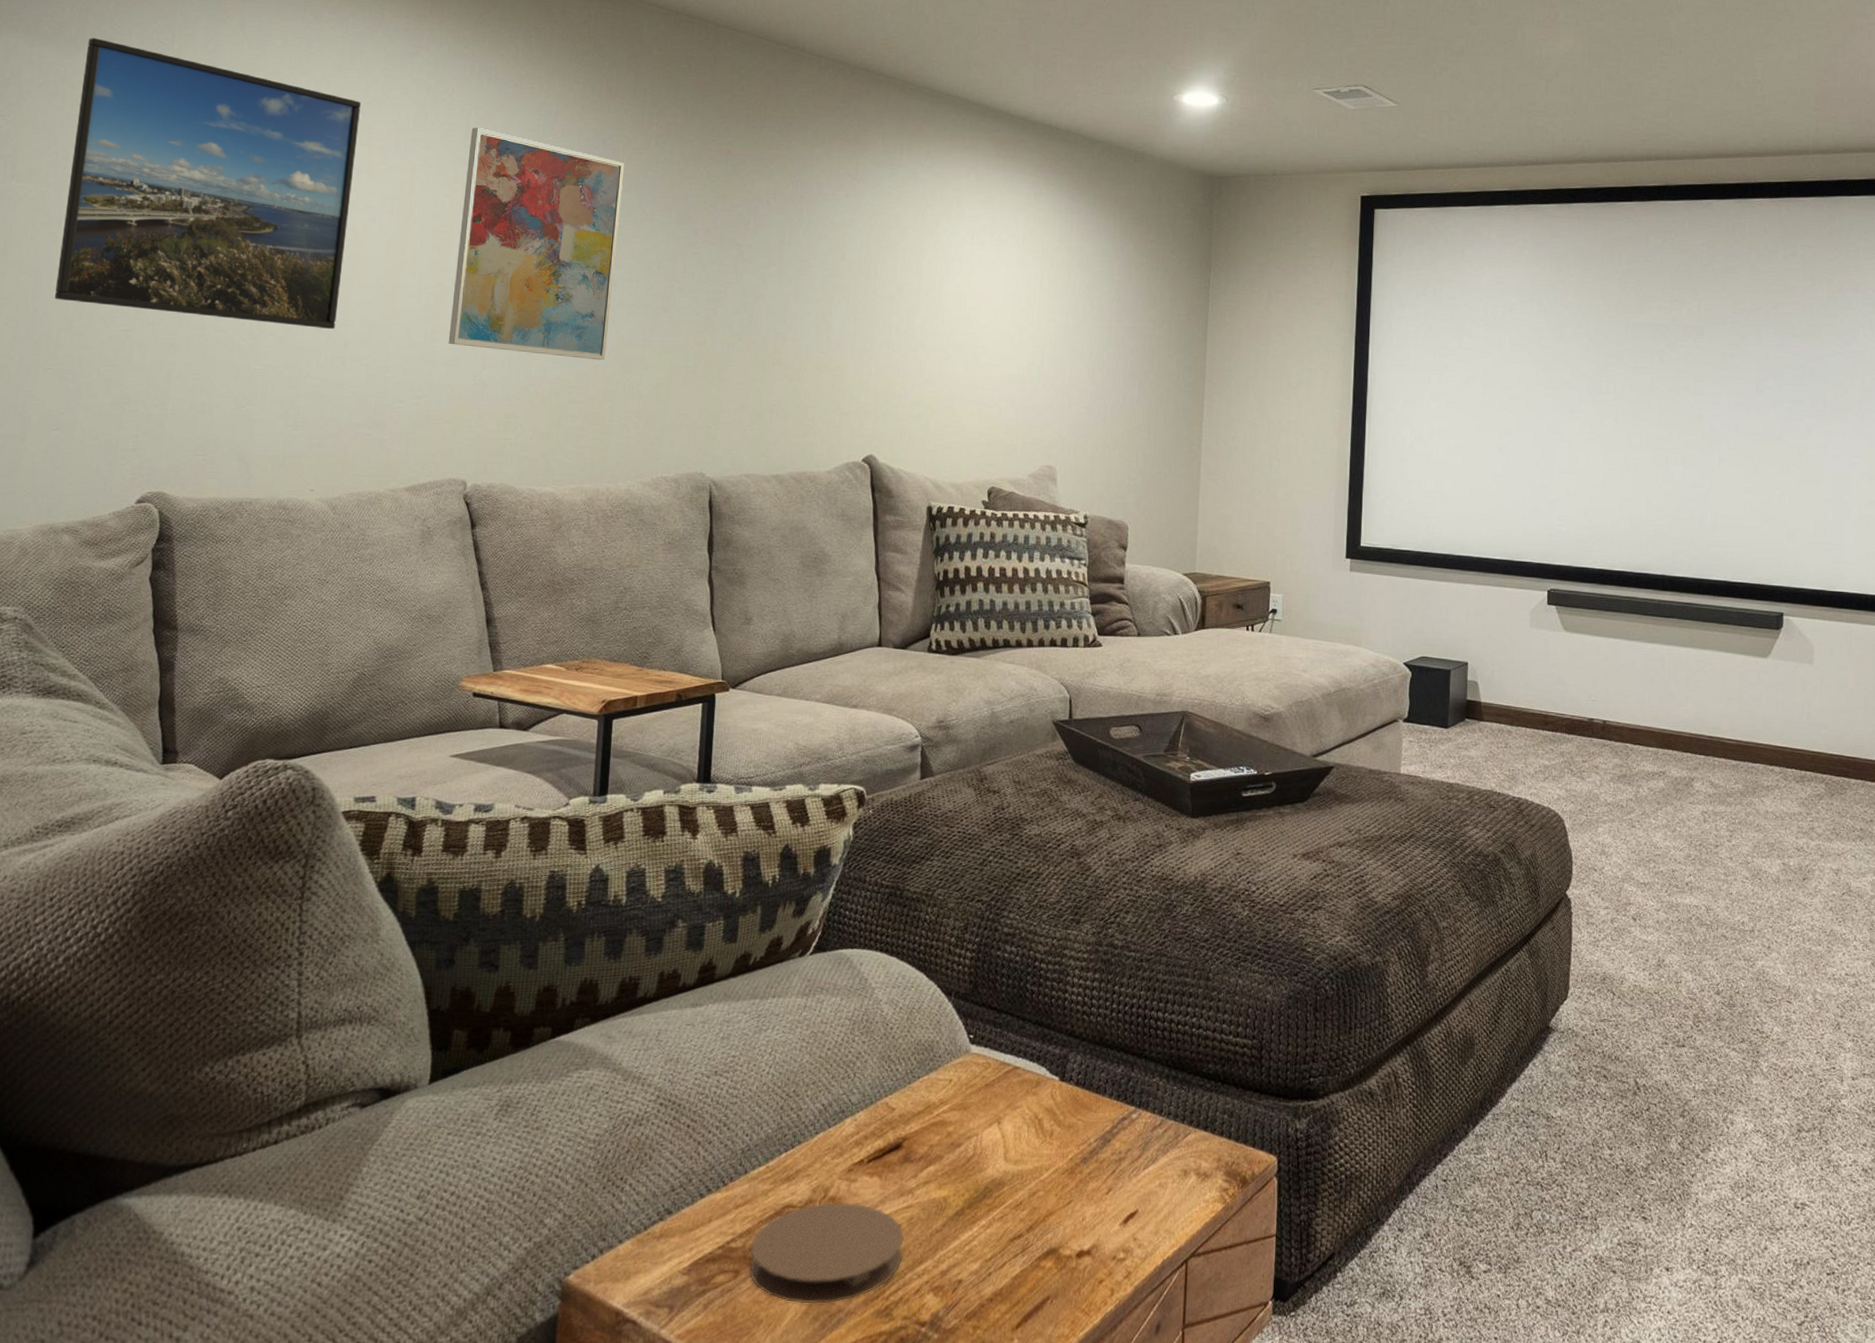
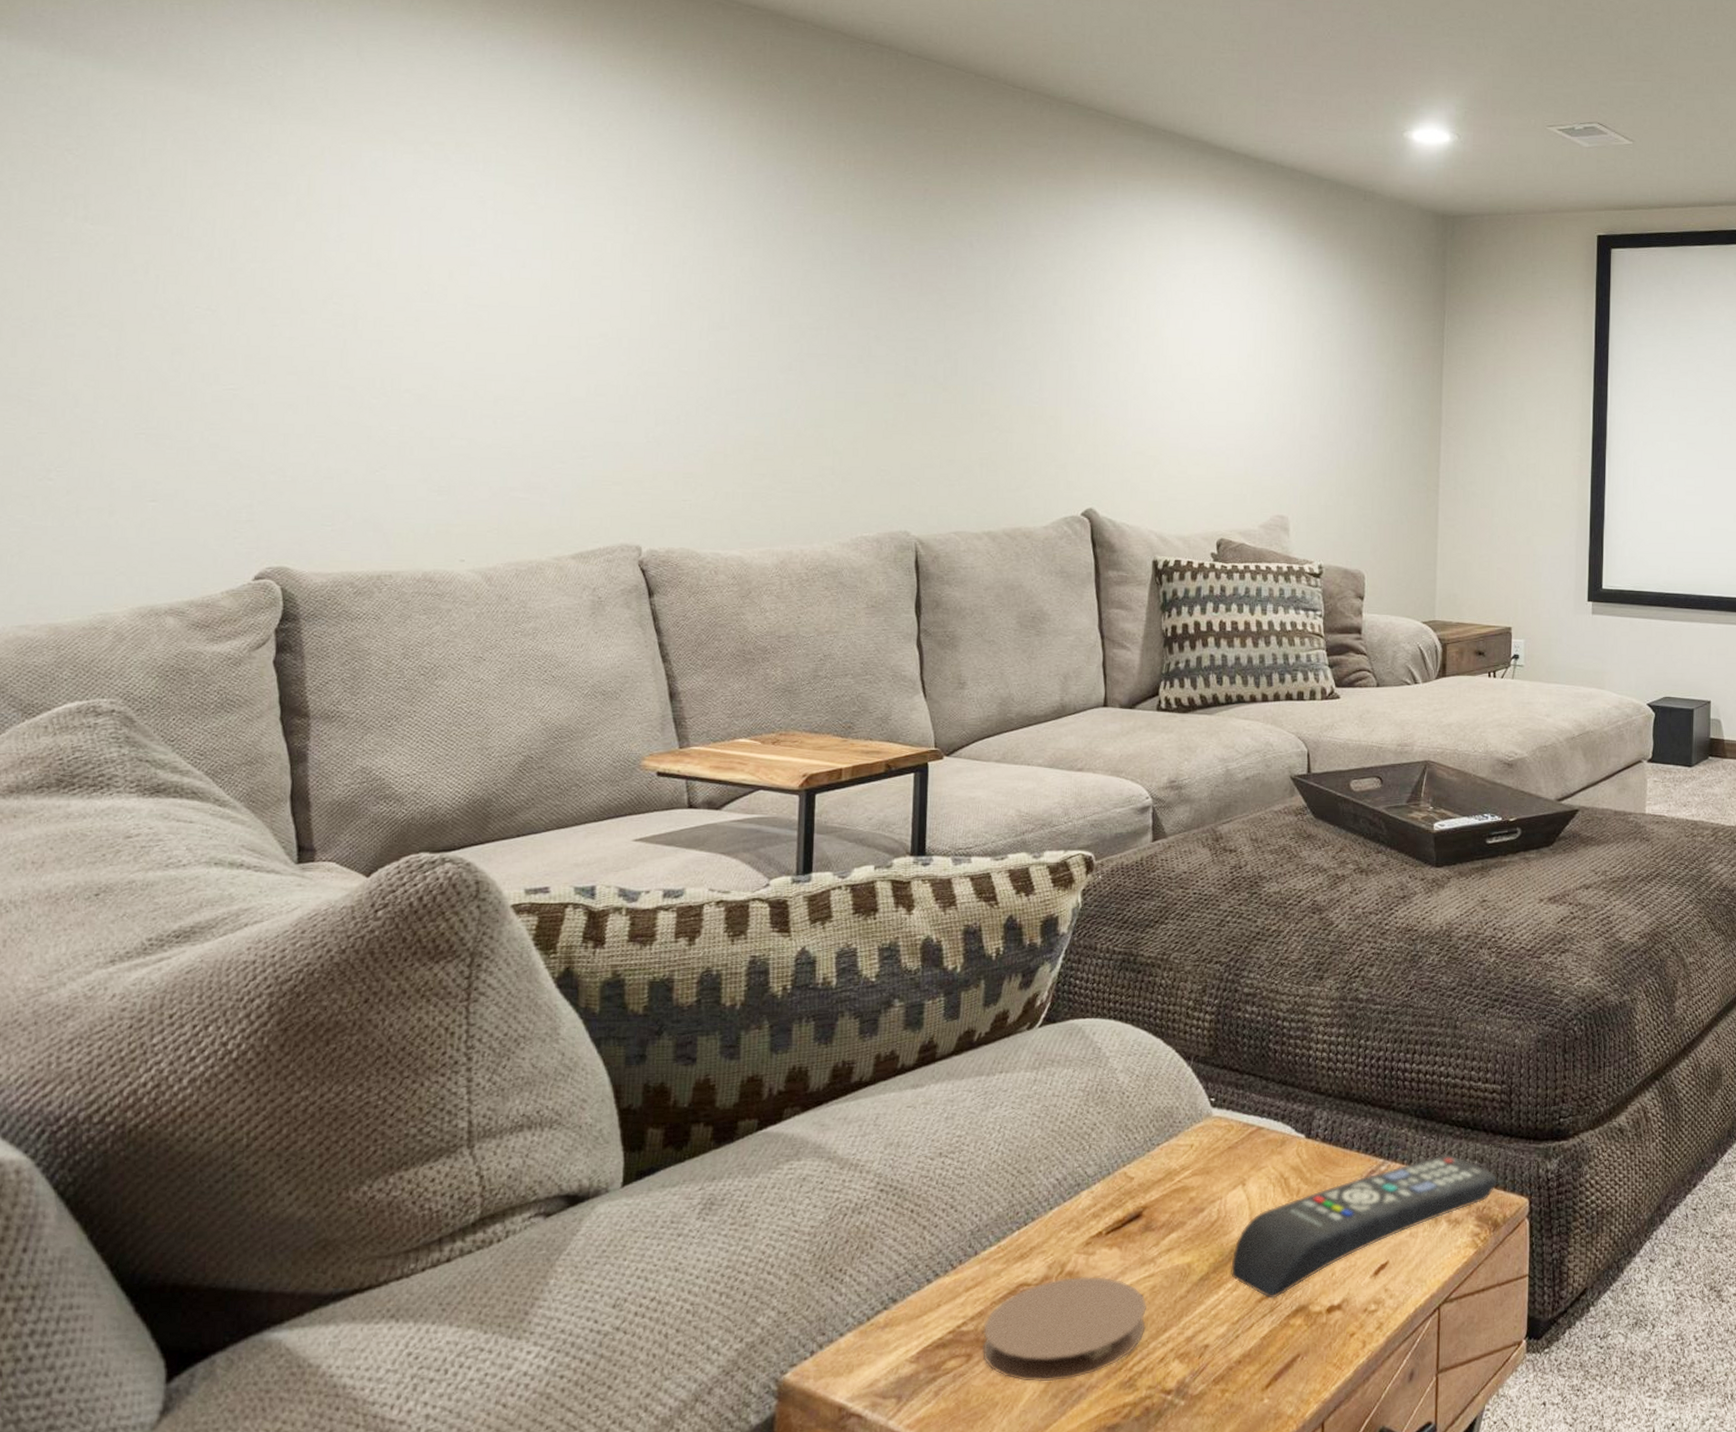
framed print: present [54,38,362,329] -> none [143,62,504,385]
wall art: present [448,127,625,361] -> none [615,163,810,415]
remote control: none [985,1106,1246,1239] -> present [1231,1154,1497,1299]

